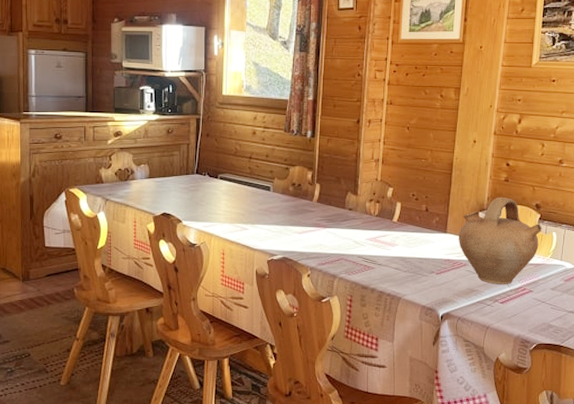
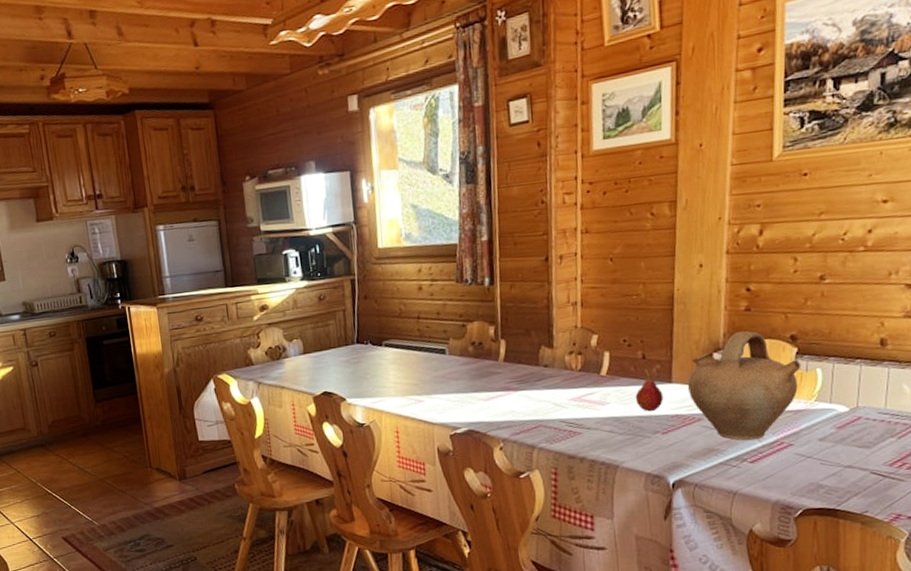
fruit: none [418,219,439,255] -> present [635,368,663,412]

